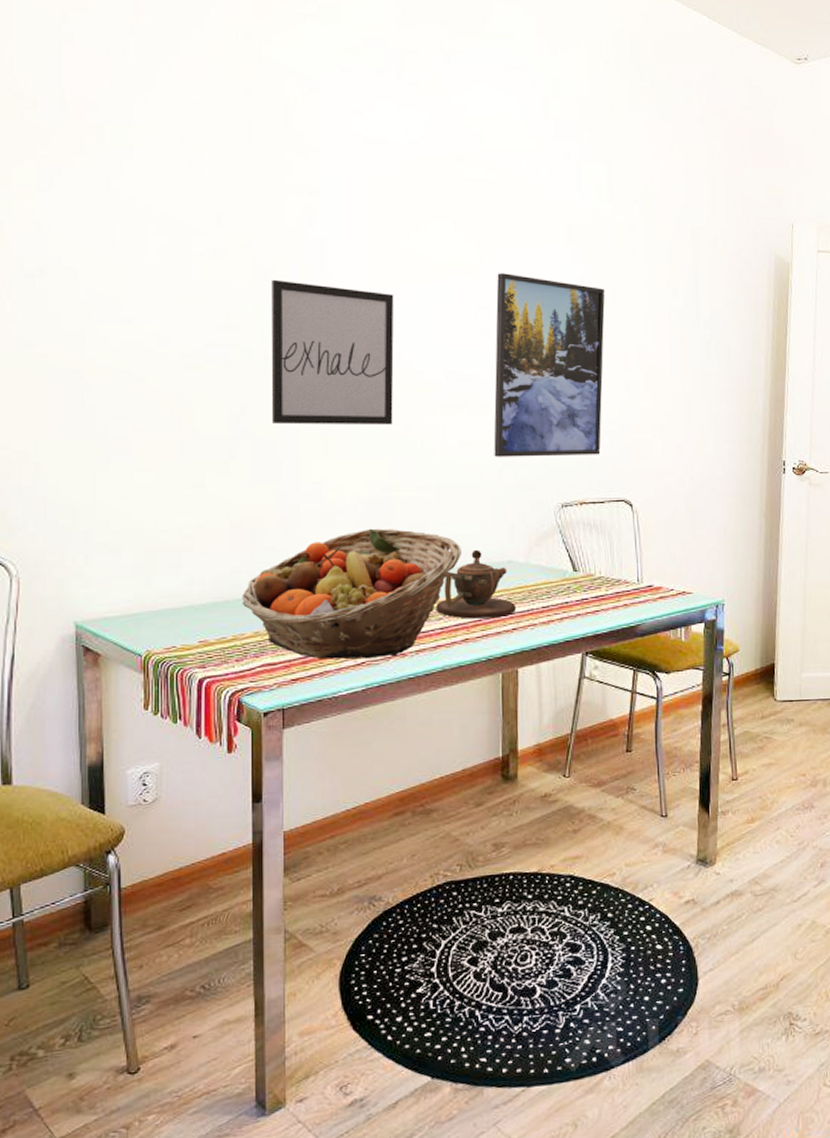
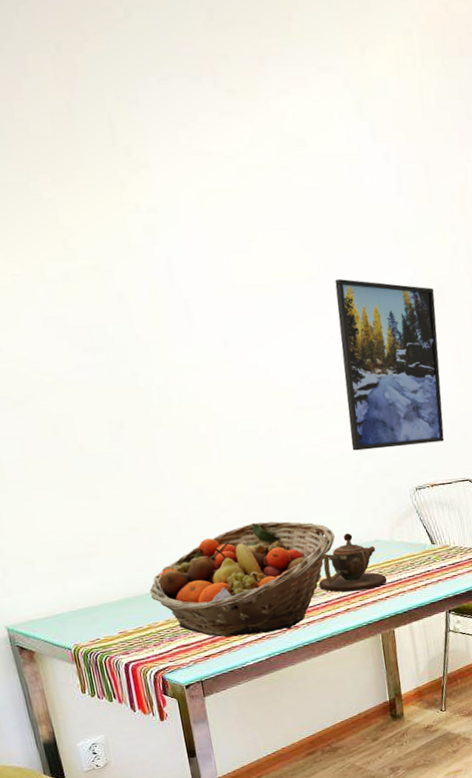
wall art: present [271,279,394,425] -> none [126,299,260,437]

